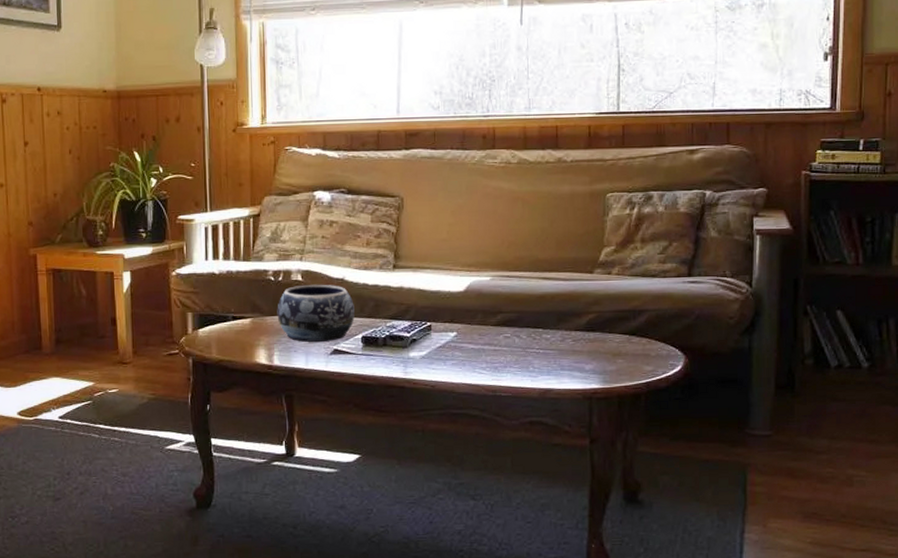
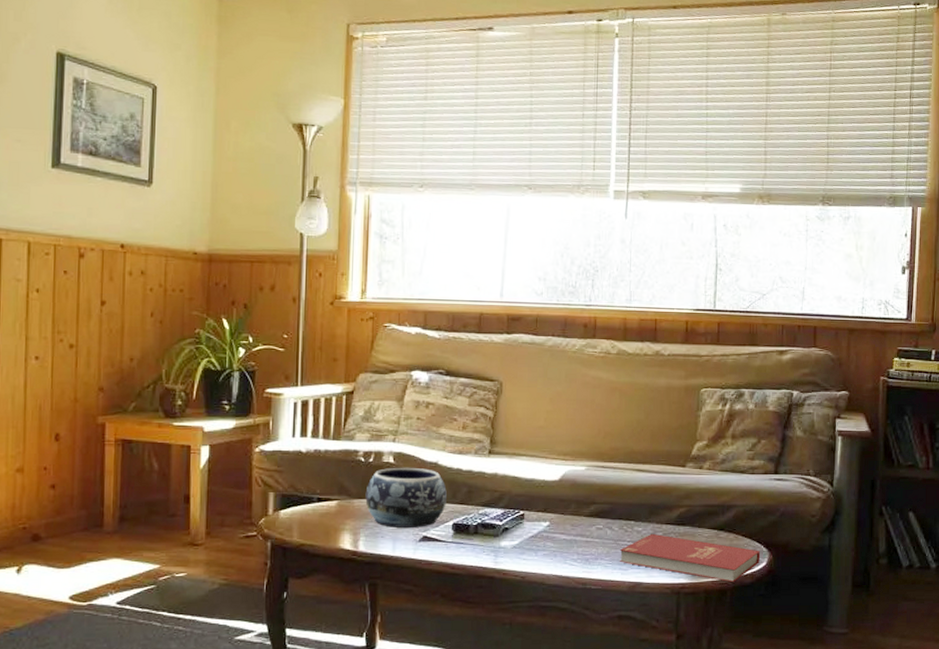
book: none [528,340,675,386] -> present [619,533,760,582]

